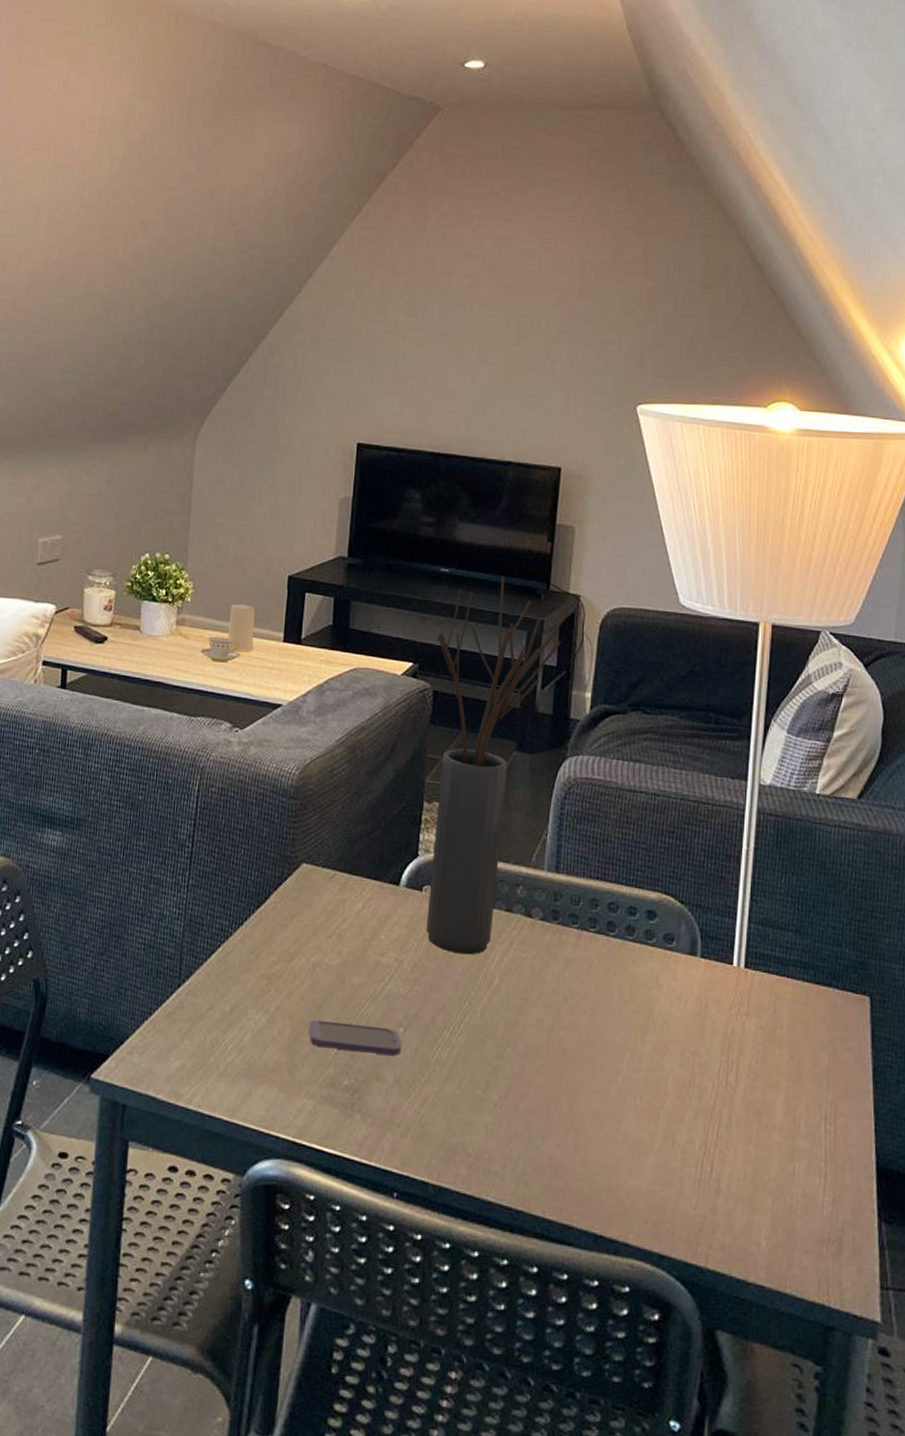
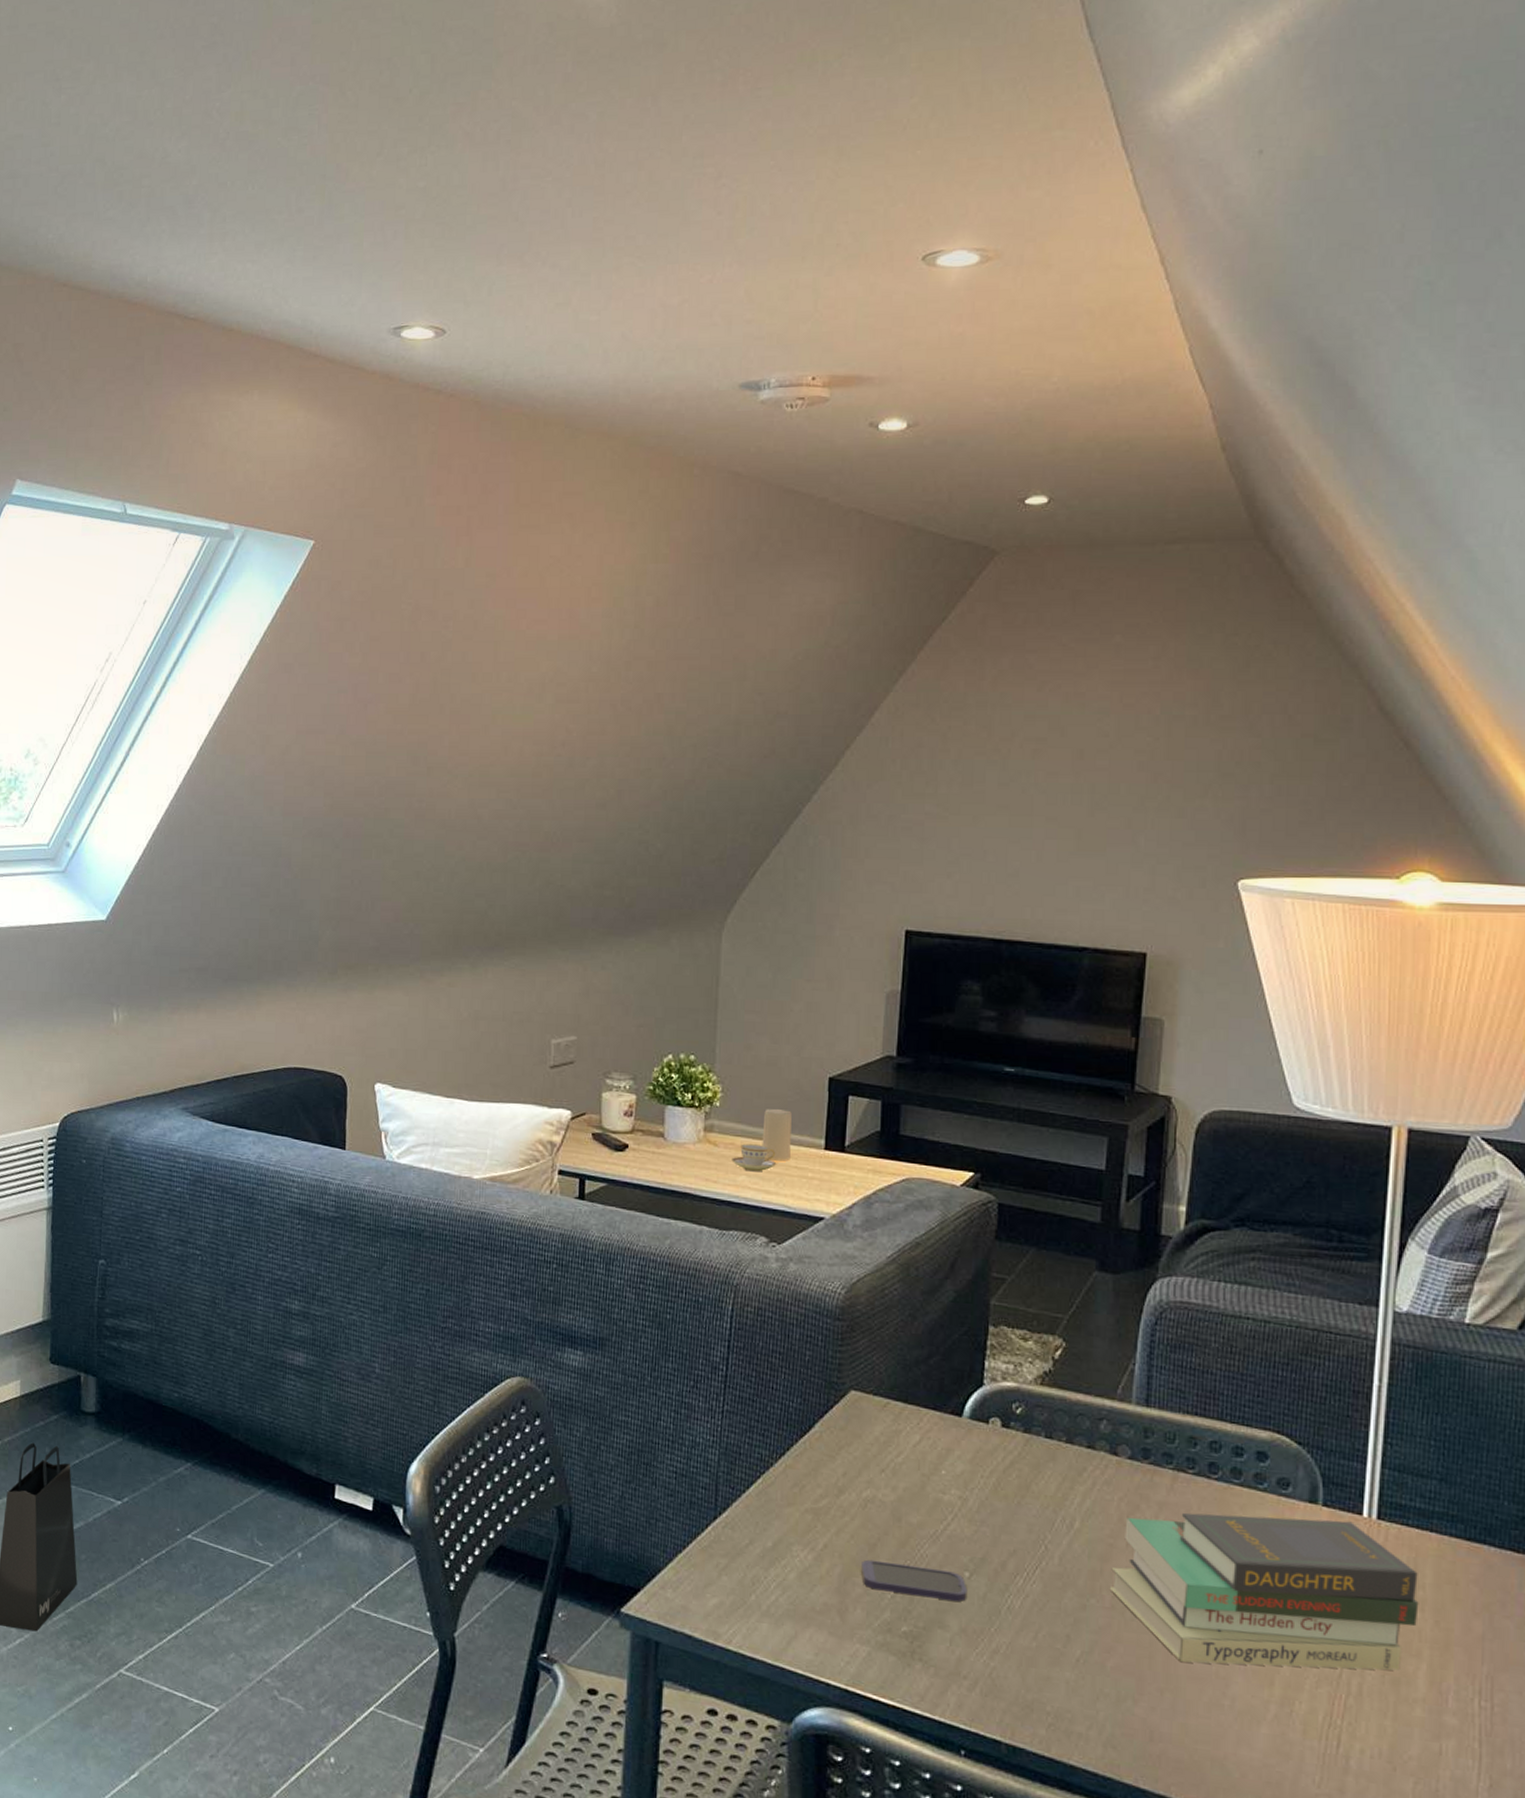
vase: present [426,576,570,955] -> none [994,1075,1159,1495]
books: none [523,967,778,1103] -> present [1109,1513,1419,1671]

